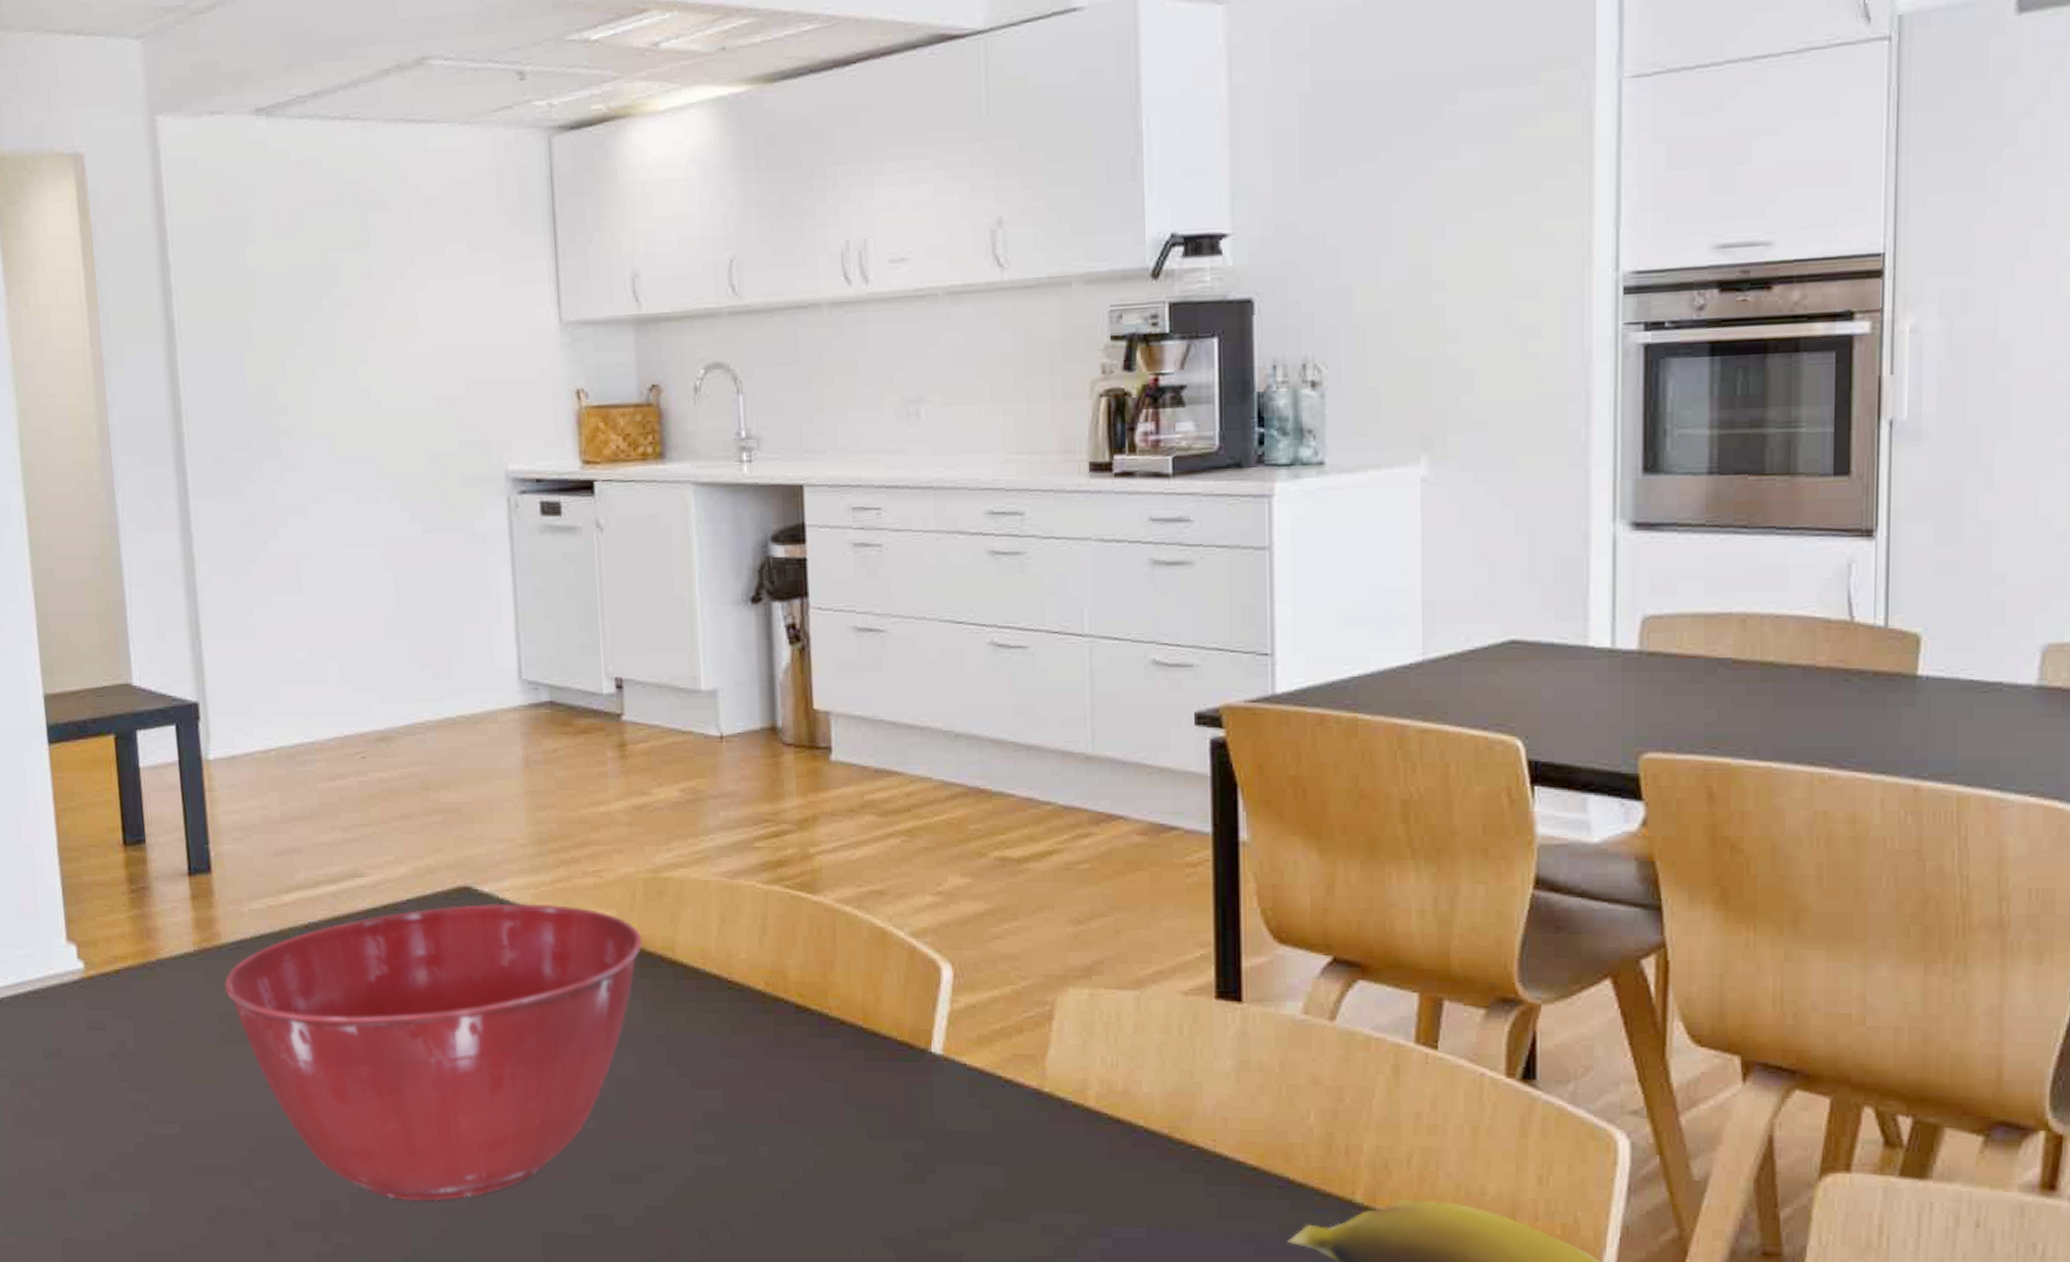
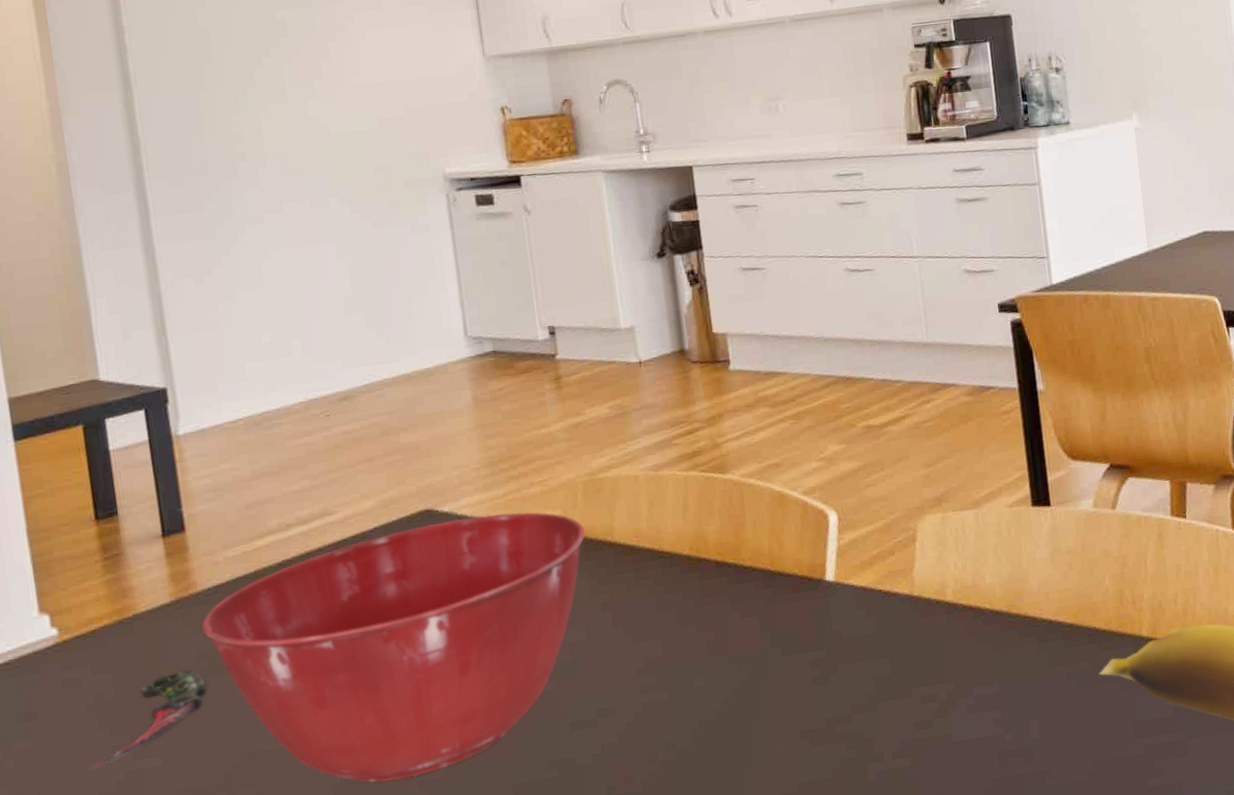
pen: none [107,1030,227,1123] -> present [87,669,207,769]

